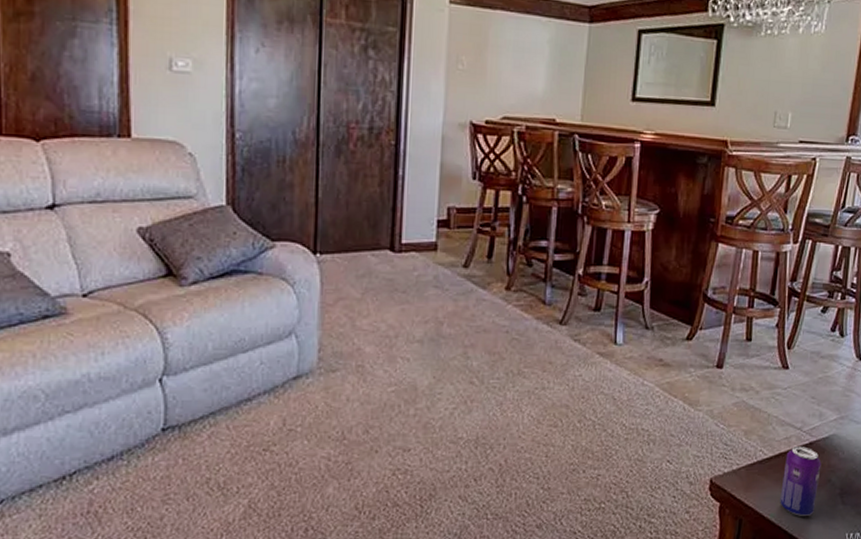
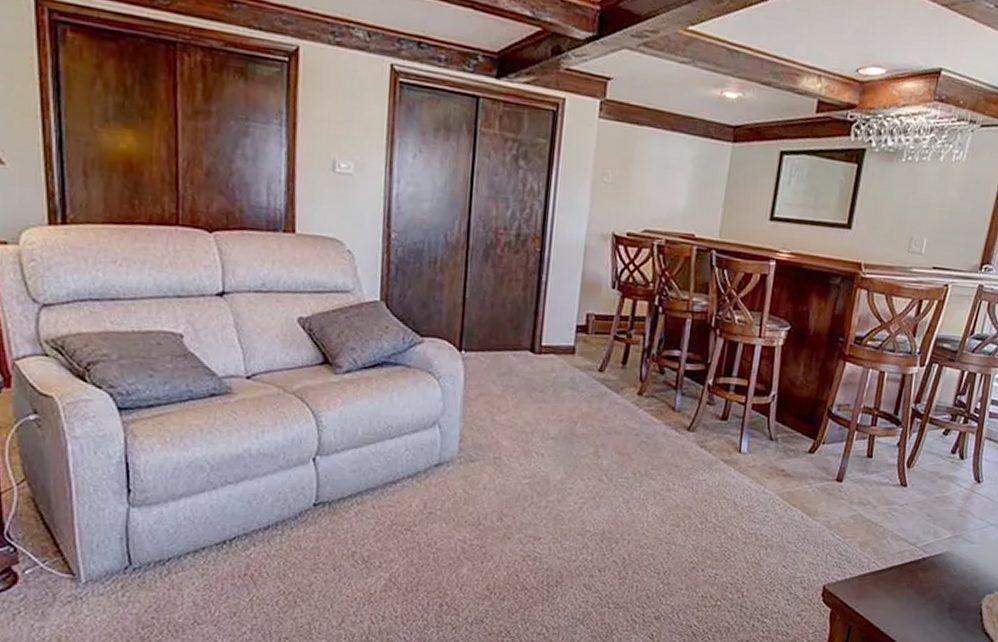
beverage can: present [780,445,822,516] -> none [889,560,933,627]

